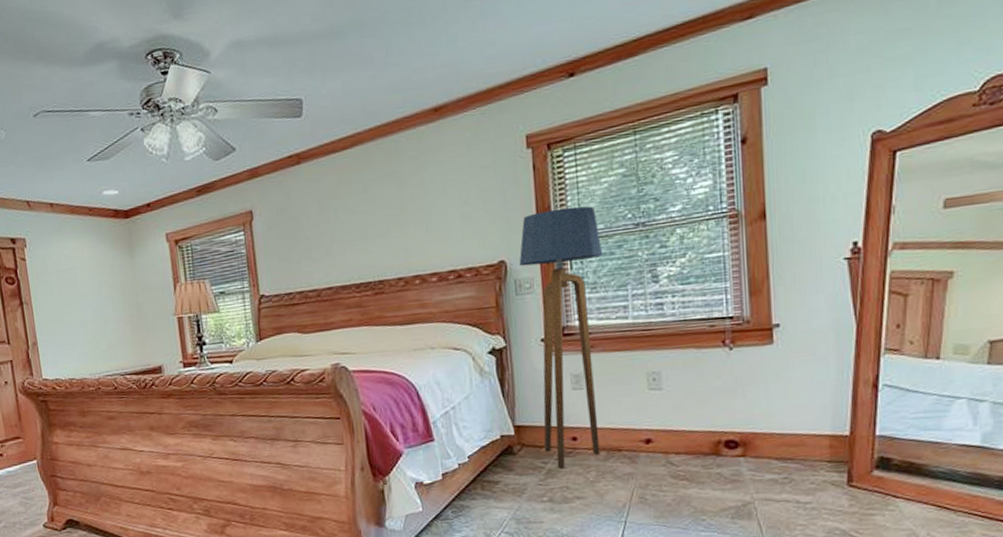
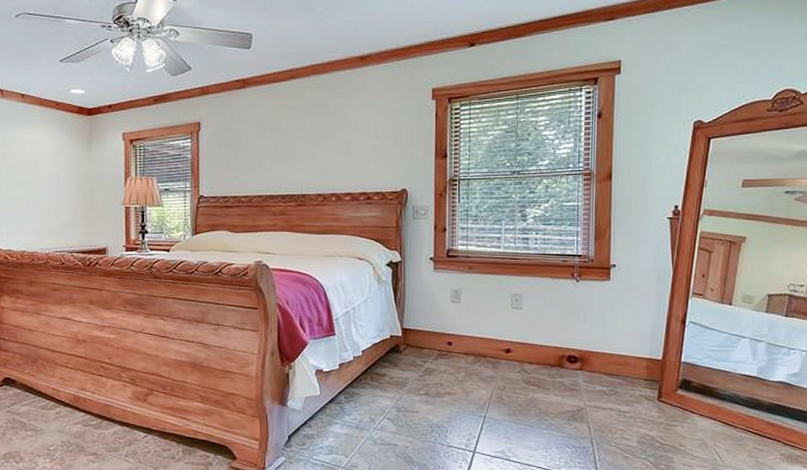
floor lamp: present [519,206,604,468] -> none [418,151,485,367]

